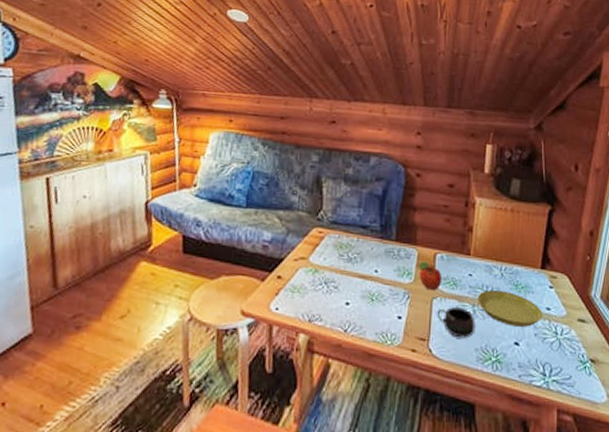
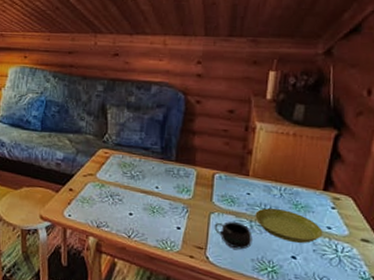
fruit: present [419,261,442,291] -> none [197,180,220,207]

